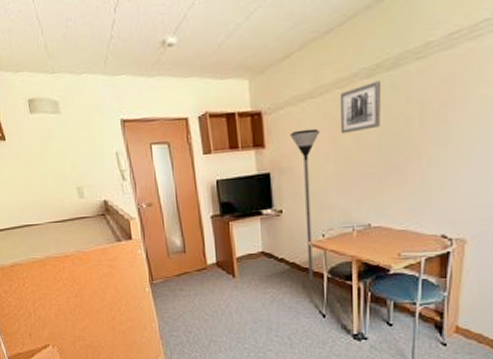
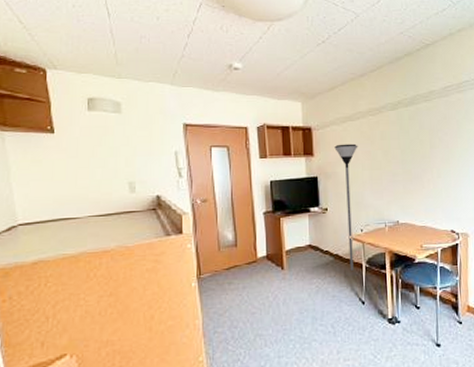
wall art: present [339,81,382,134] -> none [372,113,403,149]

